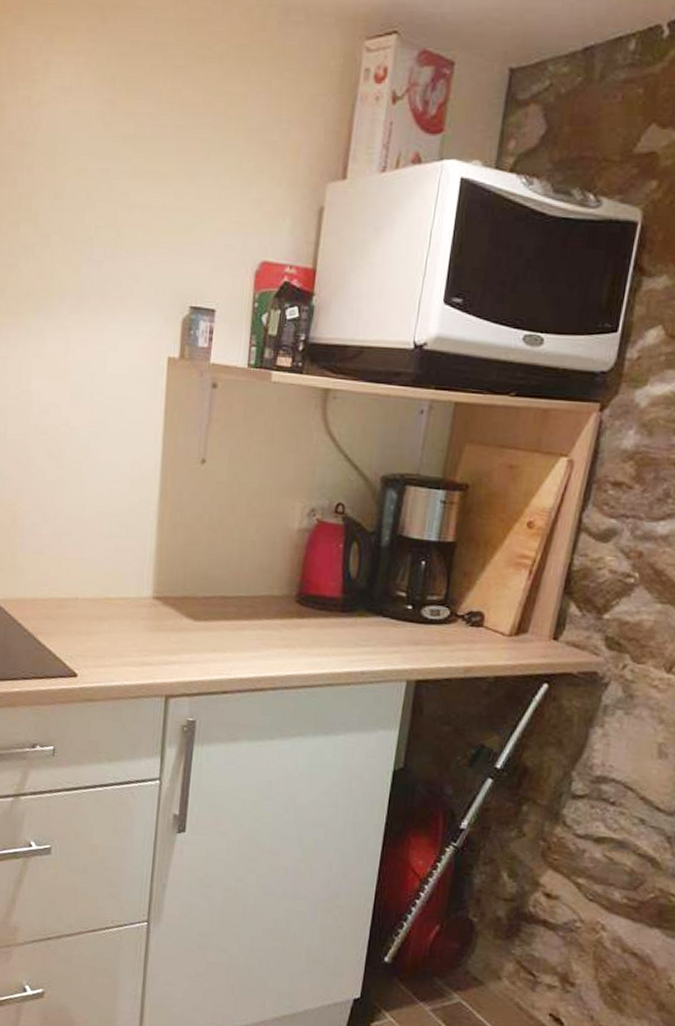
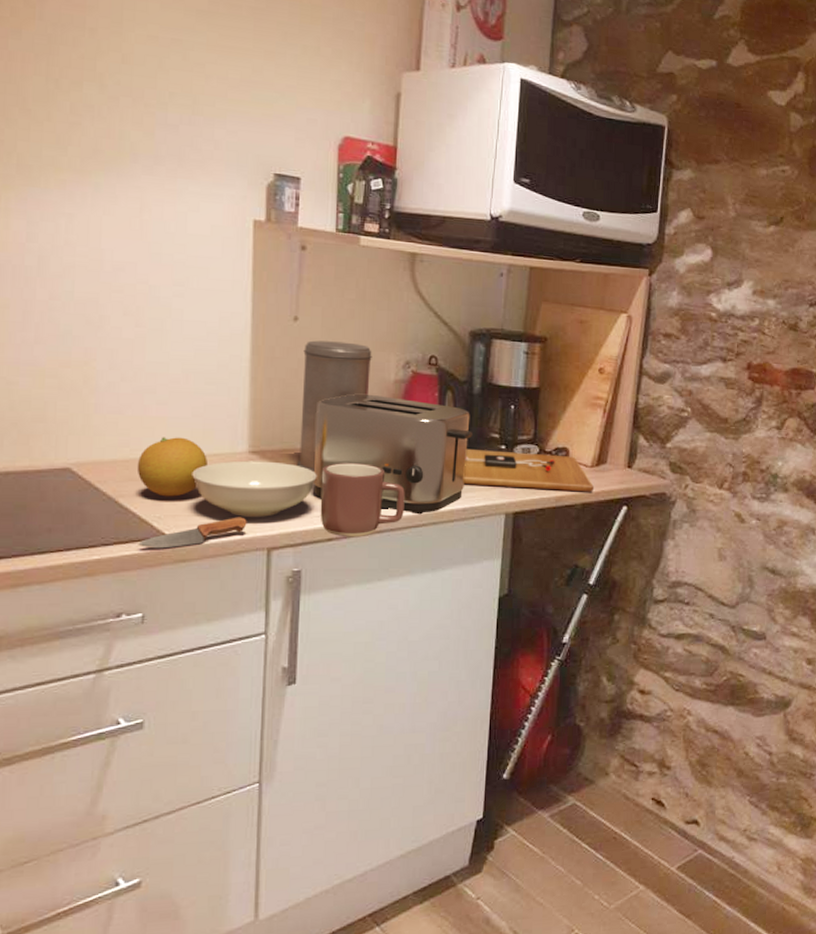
kitchen knife: none [52,661,148,687] -> present [138,517,247,549]
fruit: none [53,578,116,638] -> present [136,437,209,497]
bowl: none [101,606,216,664] -> present [192,461,317,517]
canister: none [198,484,277,623] -> present [298,340,372,473]
toaster: none [211,542,377,675] -> present [313,394,472,515]
mug: none [216,613,302,693] -> present [320,463,405,537]
cutting board: none [363,606,510,665] -> present [463,448,594,492]

